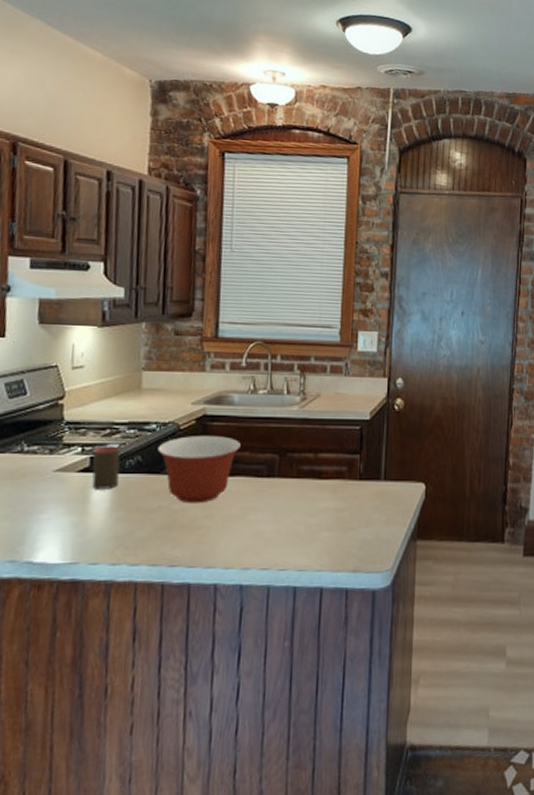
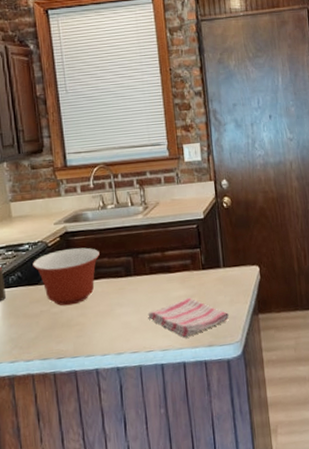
dish towel: none [286,510,383,559] -> present [147,297,230,338]

